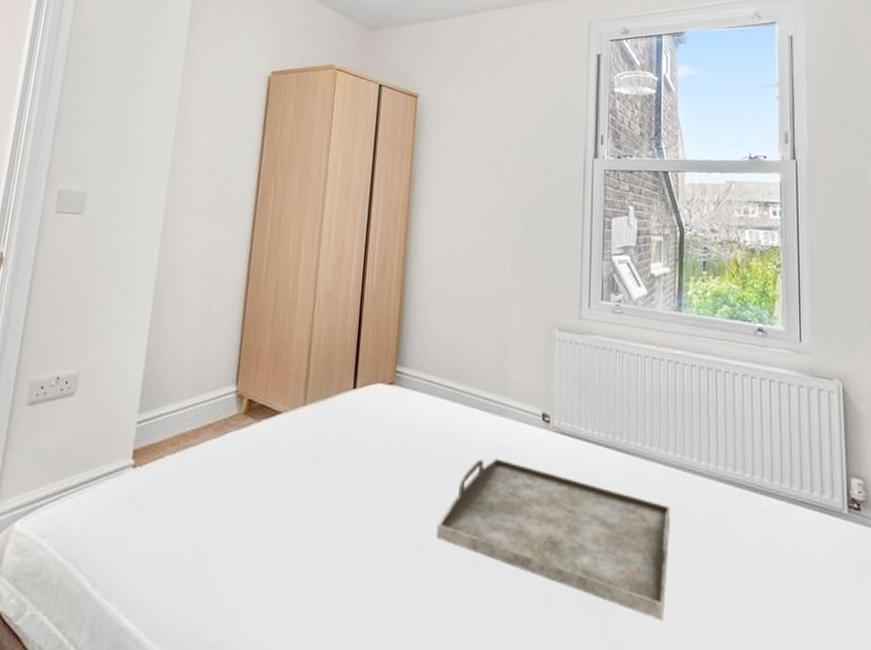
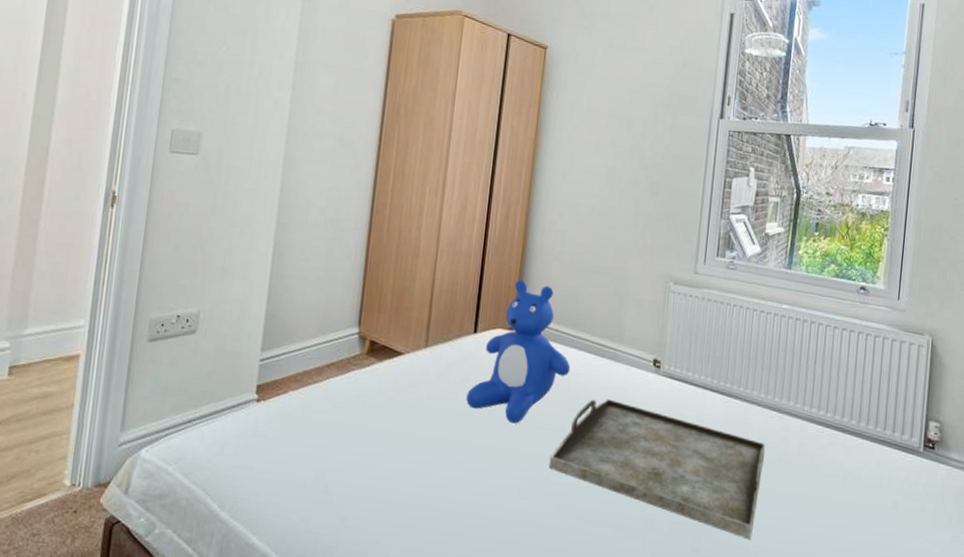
teddy bear: none [347,330,455,488] -> present [466,279,570,424]

